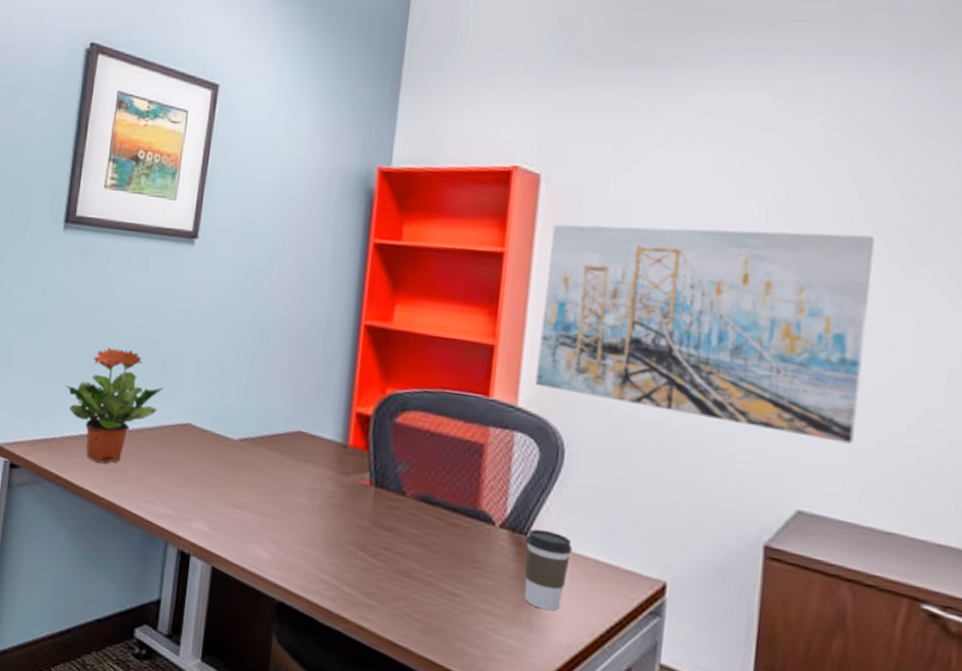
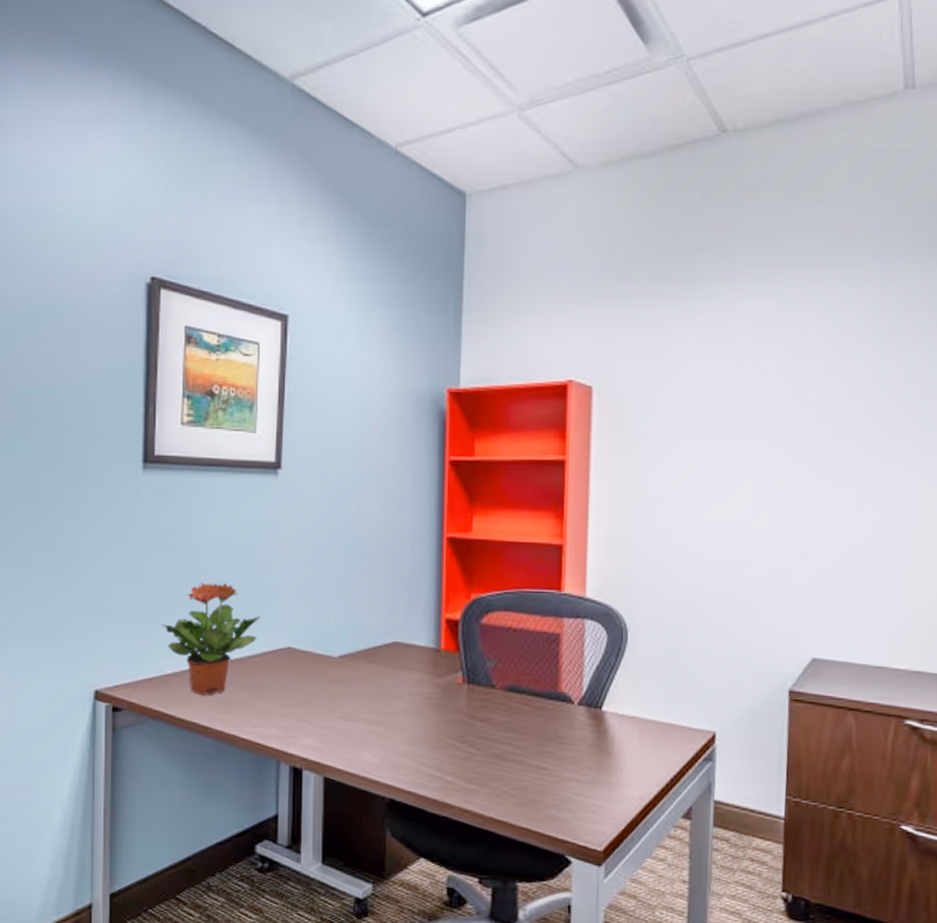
coffee cup: present [524,529,573,611] -> none [600,702,640,770]
wall art: present [535,224,875,444] -> none [600,422,861,598]

